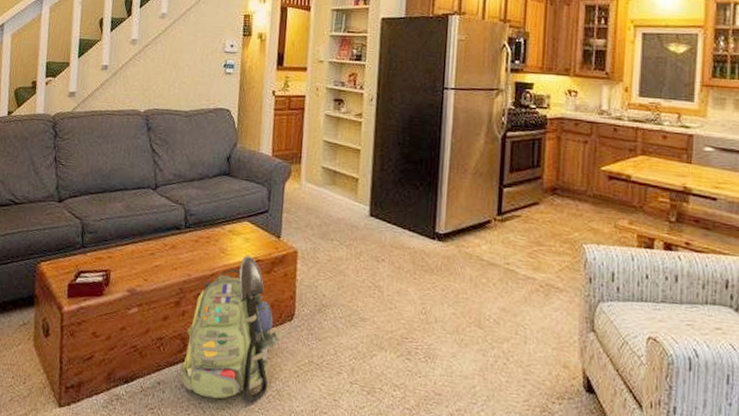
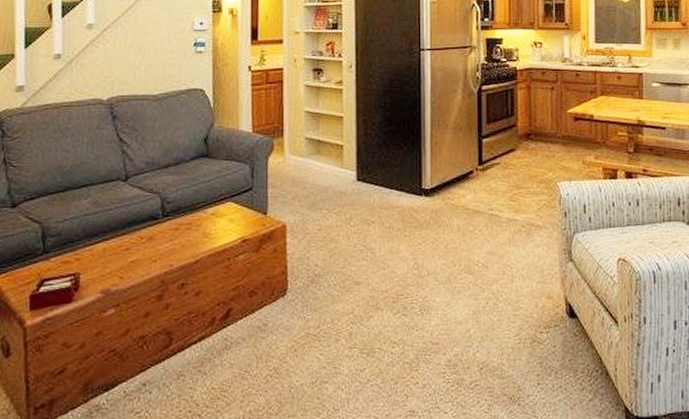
backpack: present [180,255,279,403] -> none [167,236,273,390]

